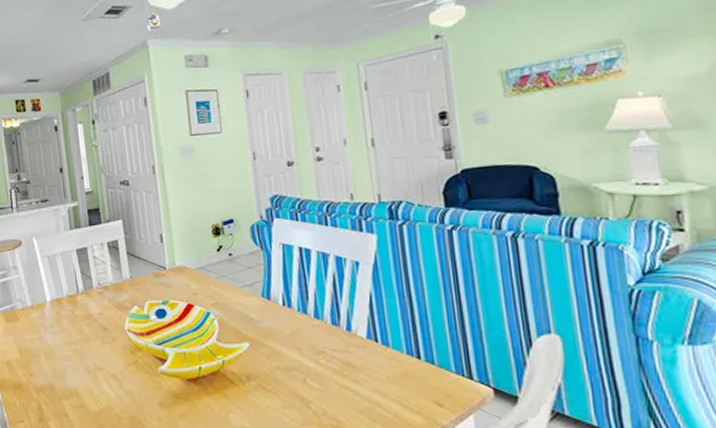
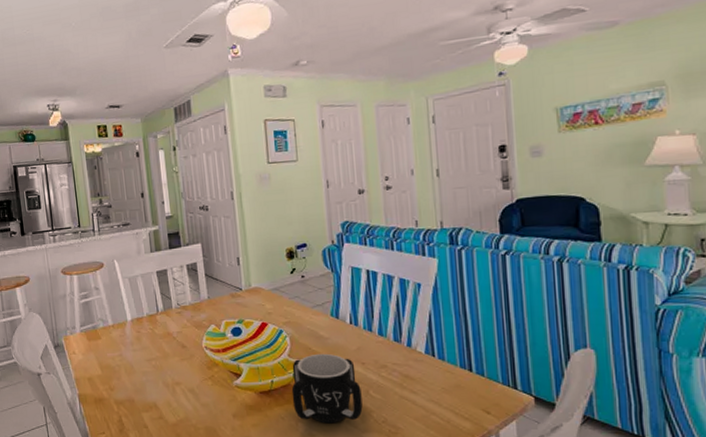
mug: none [221,337,300,415] -> present [291,353,363,424]

